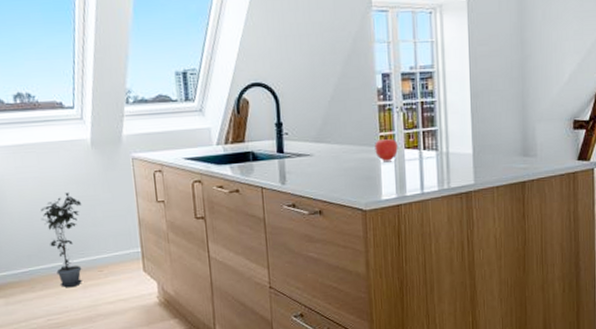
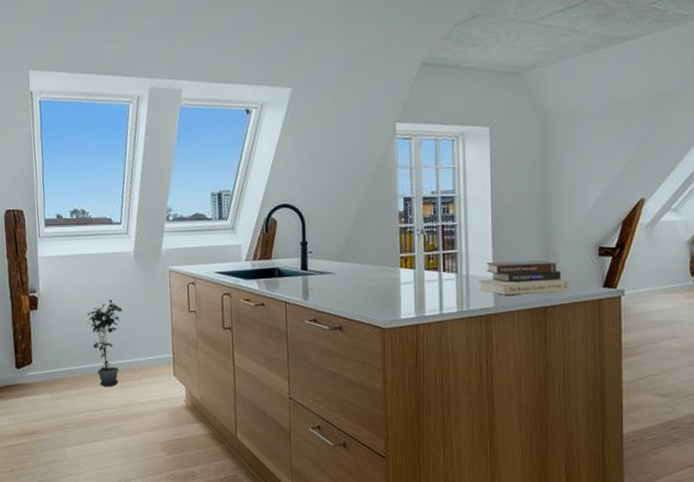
fruit: present [374,137,398,161] -> none [395,258,418,281]
books: none [458,135,546,172] -> present [478,260,570,295]

